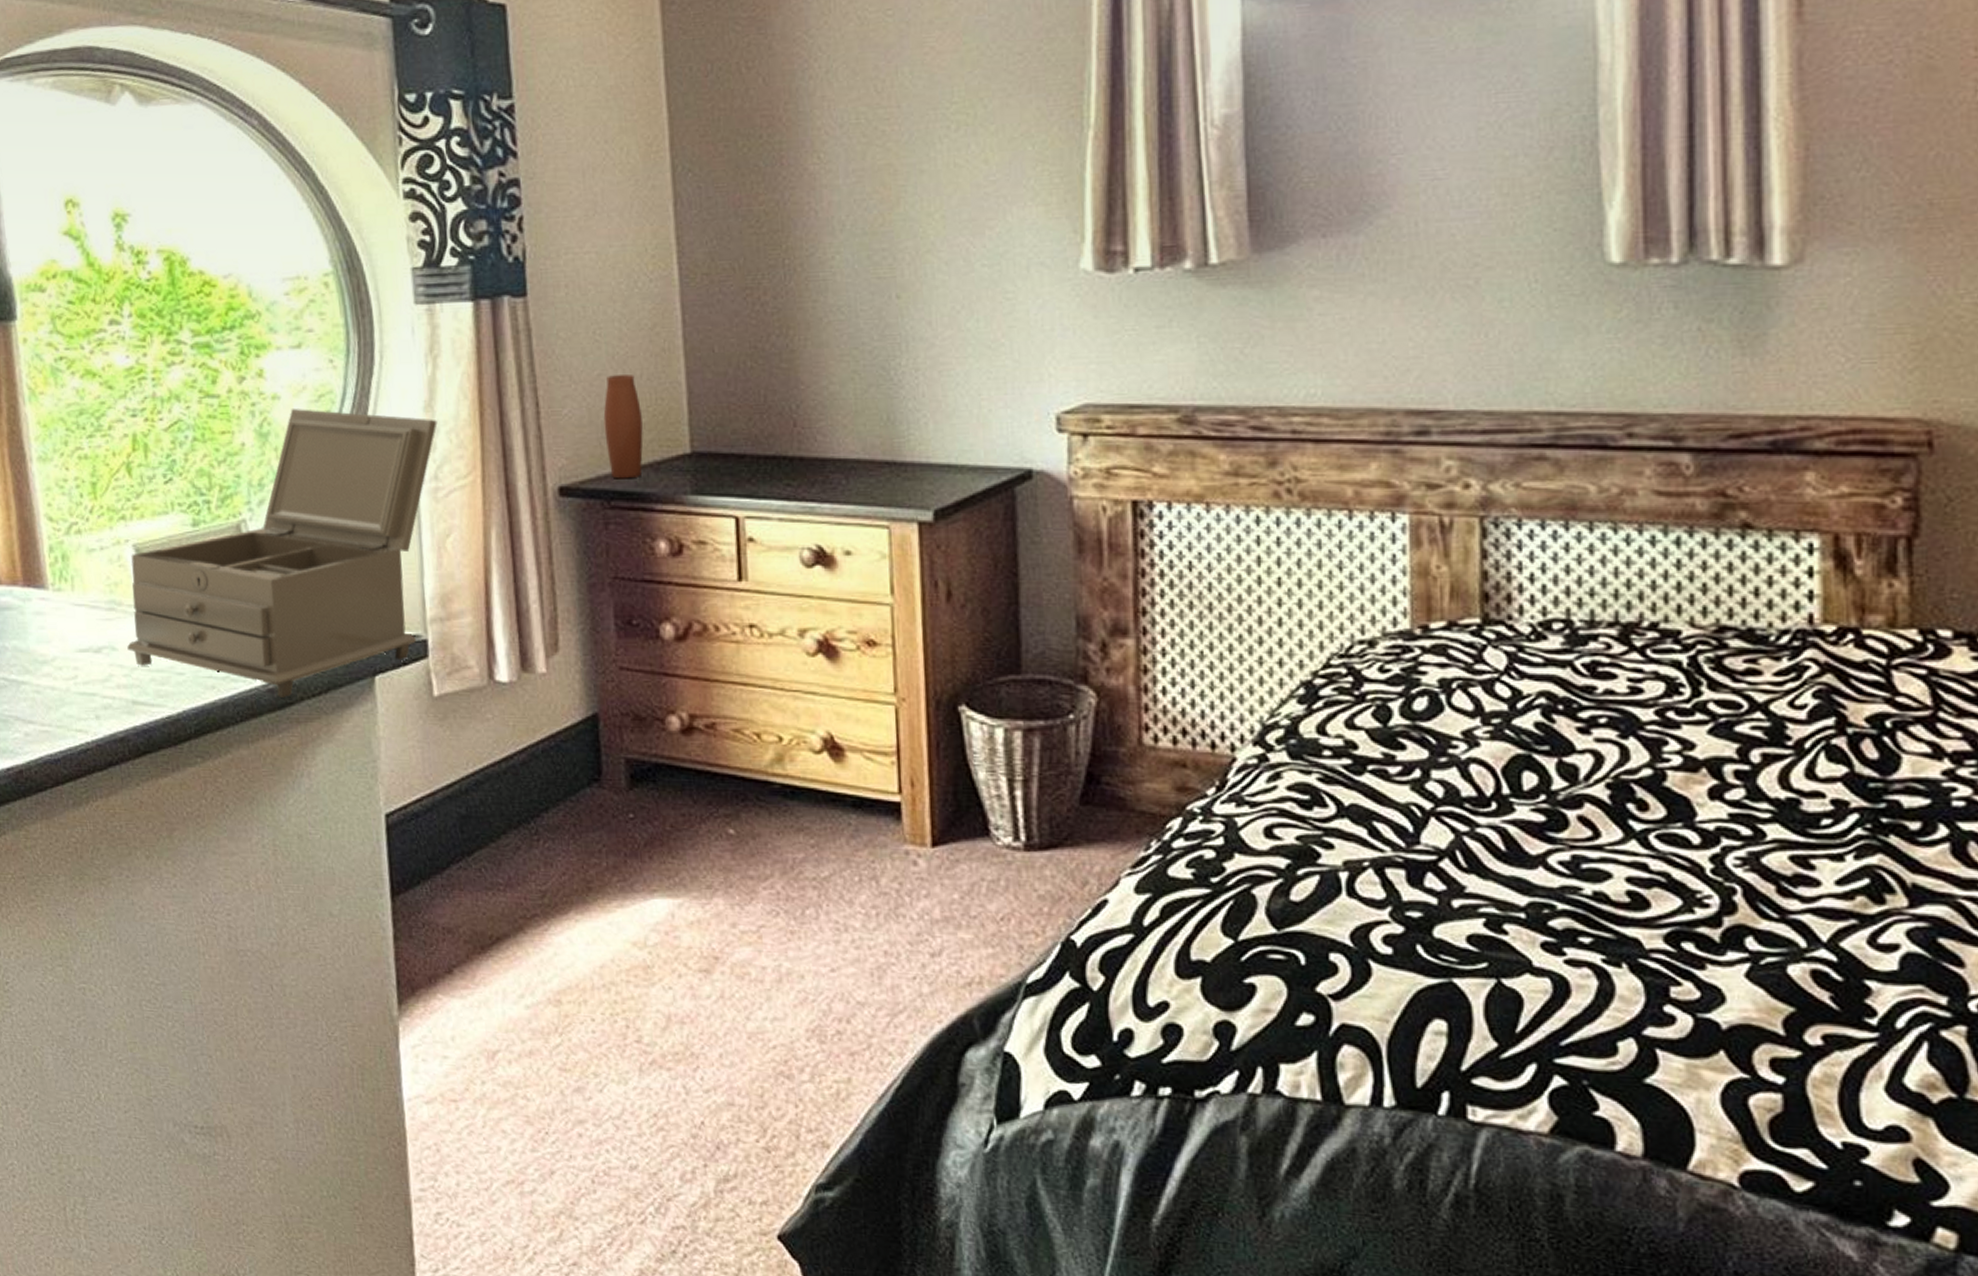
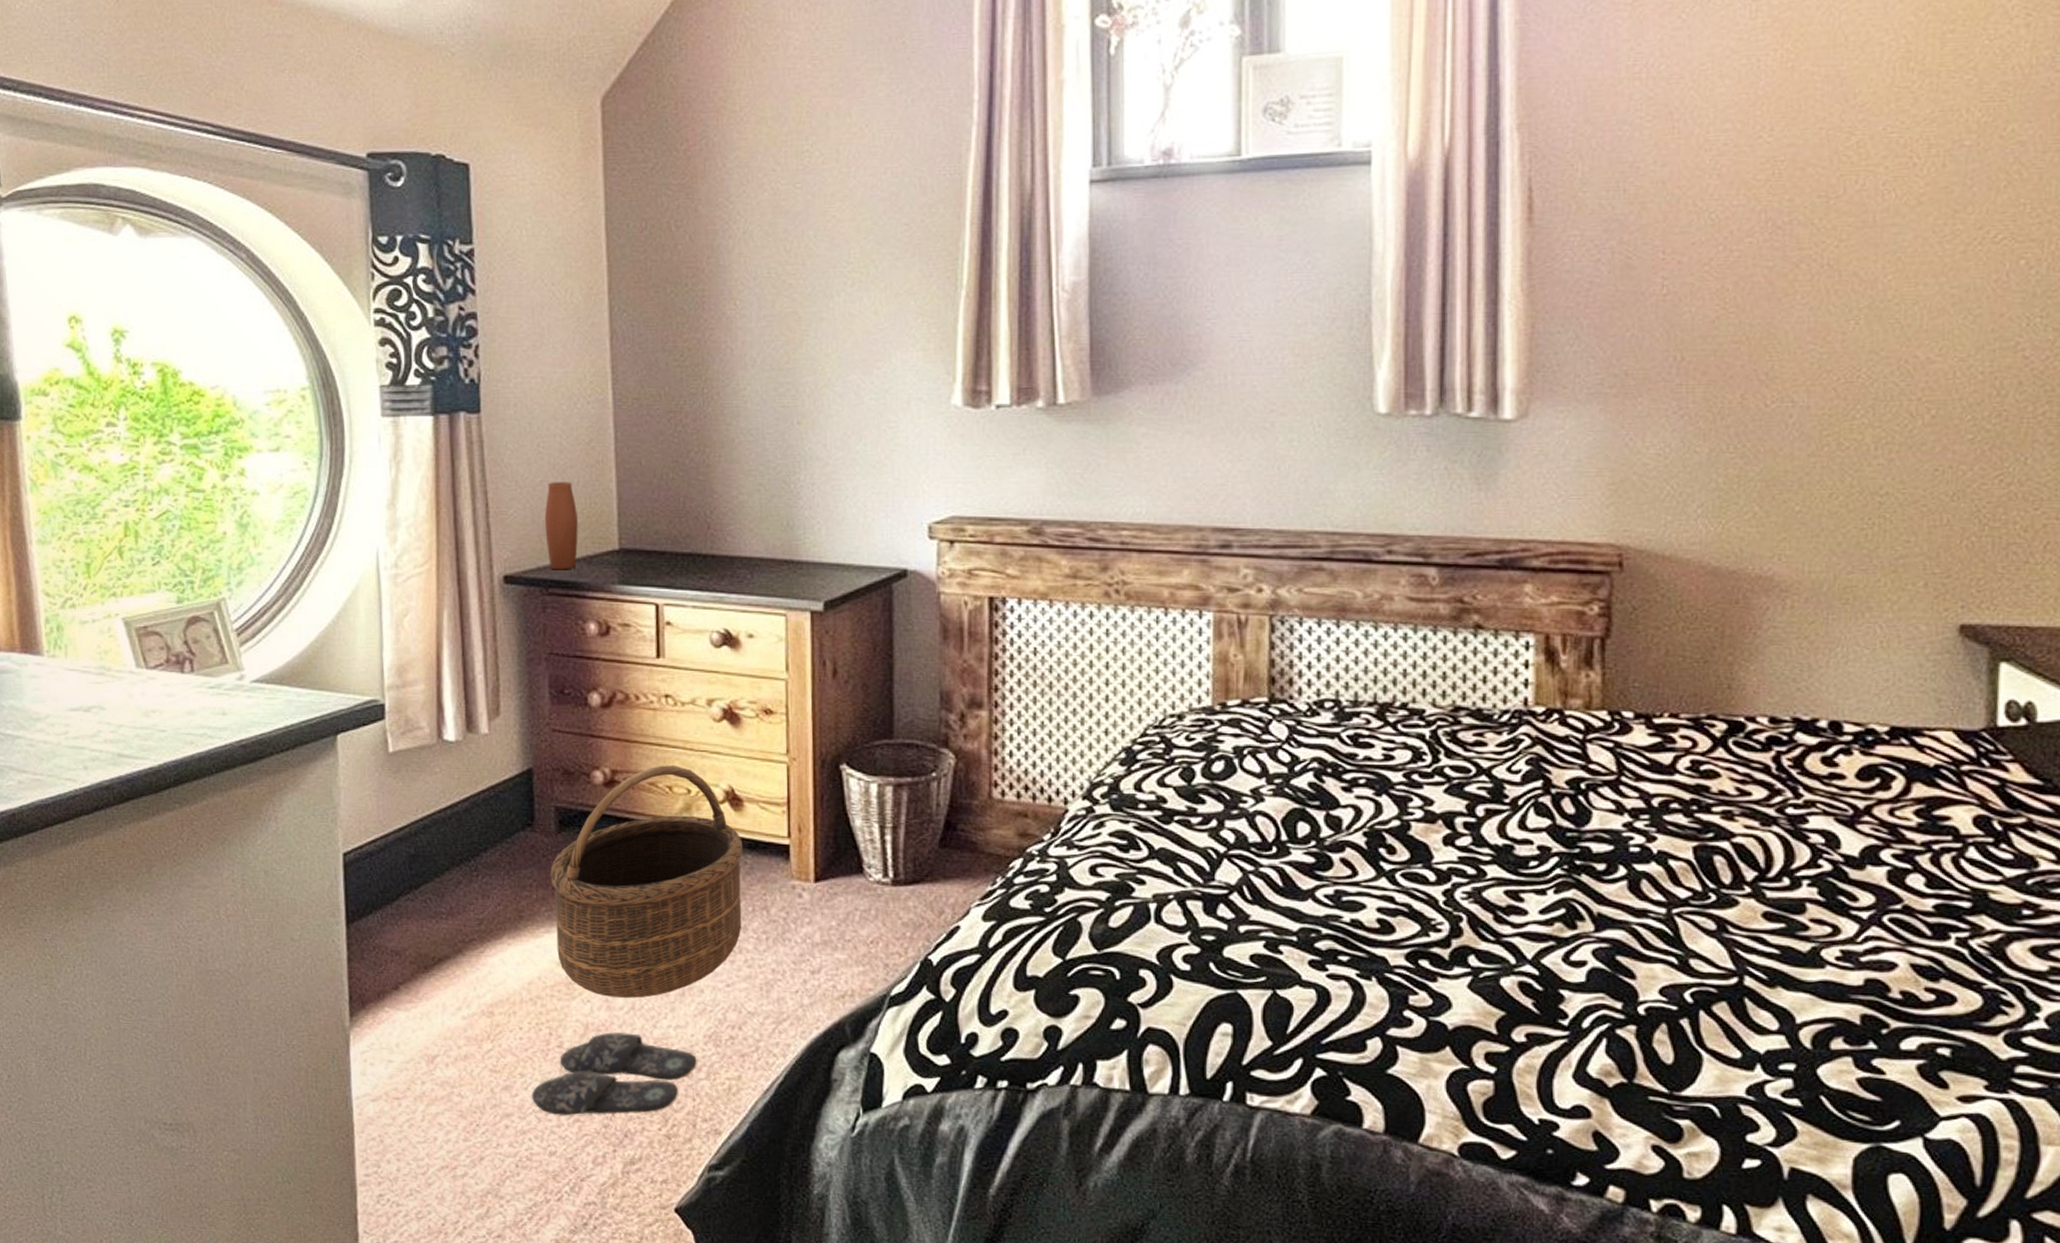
jewelry box: present [127,409,437,698] -> none [114,504,399,752]
slippers: none [608,1025,797,1122] -> present [532,1032,696,1115]
basket: none [621,708,847,985] -> present [550,765,744,998]

